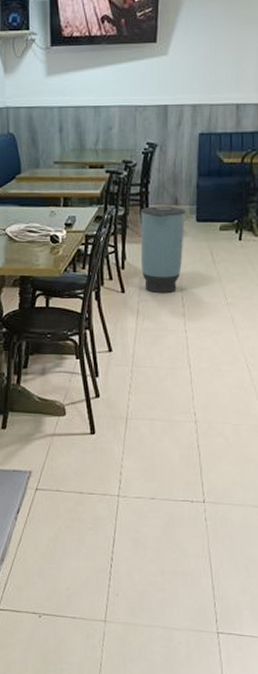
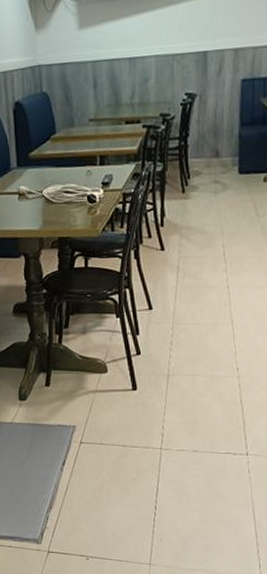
trash can: present [140,206,186,294] -> none [180,158,227,250]

